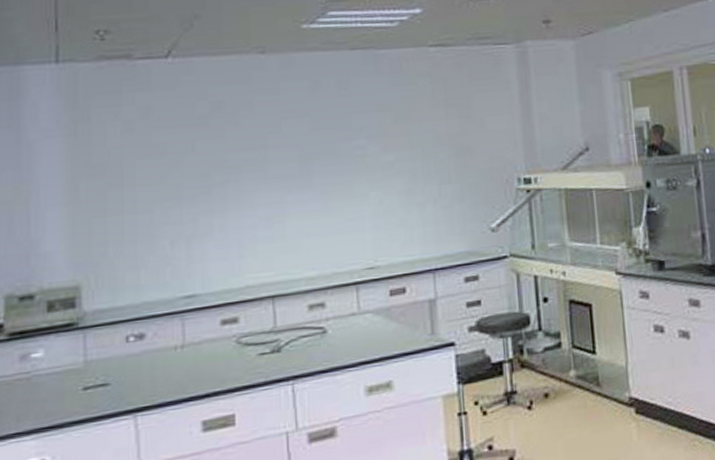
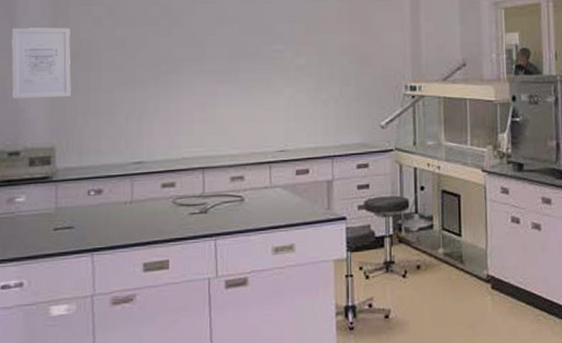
wall art: none [18,135,98,230] -> present [11,27,71,99]

